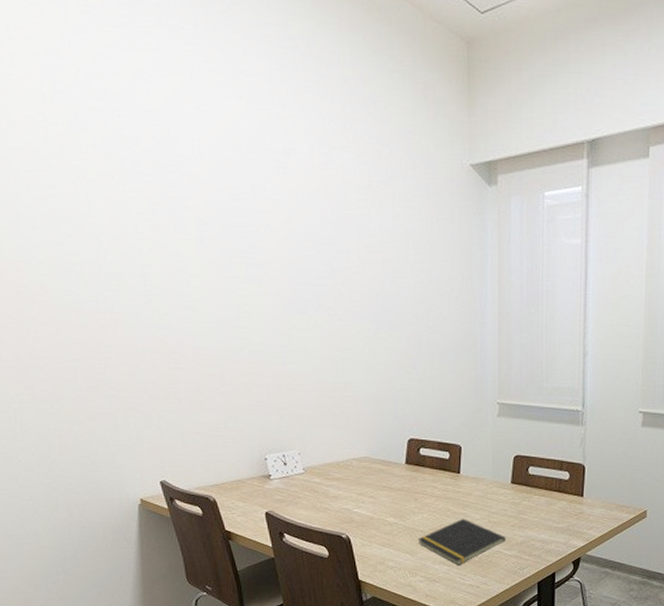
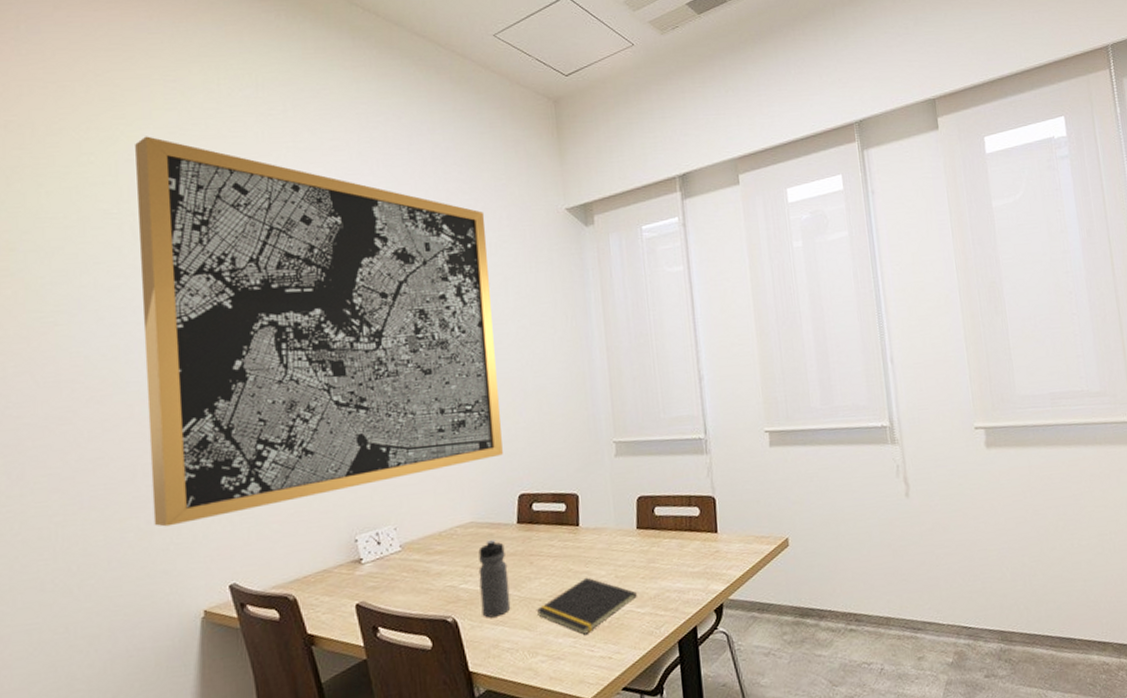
wall art: none [54,40,396,425] -> present [135,136,503,527]
water bottle: none [370,475,396,540] -> present [478,540,511,618]

